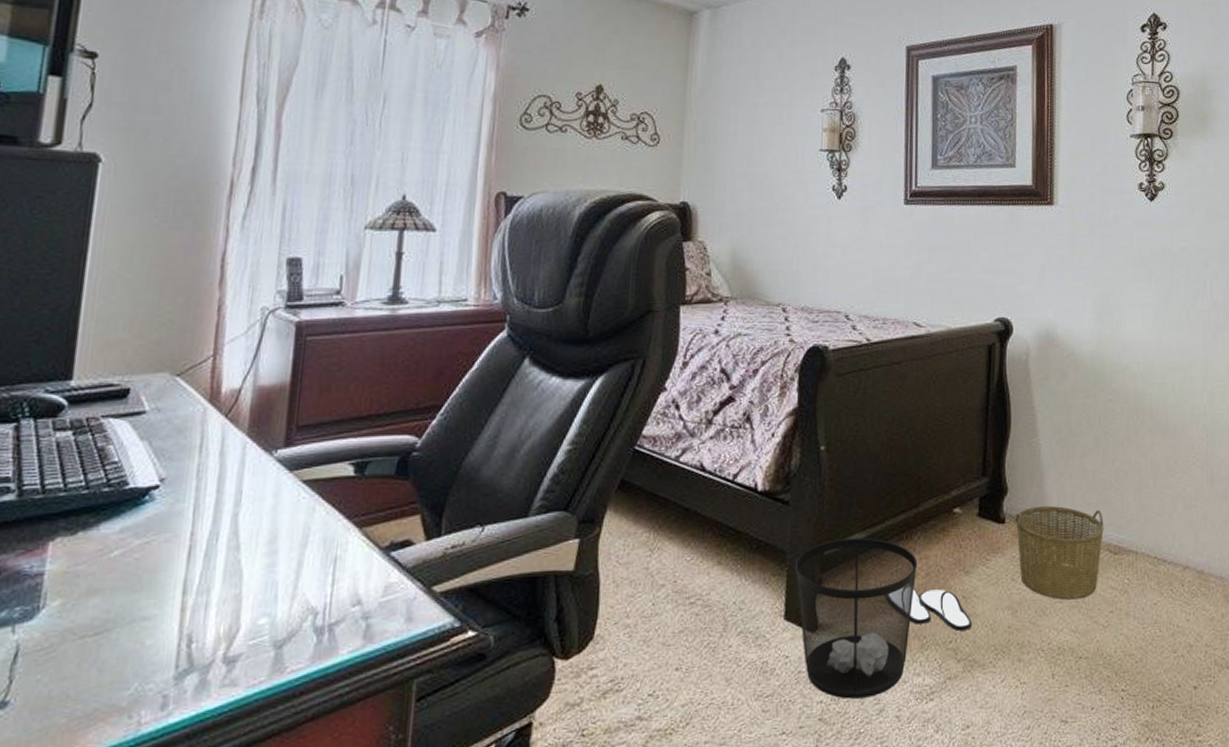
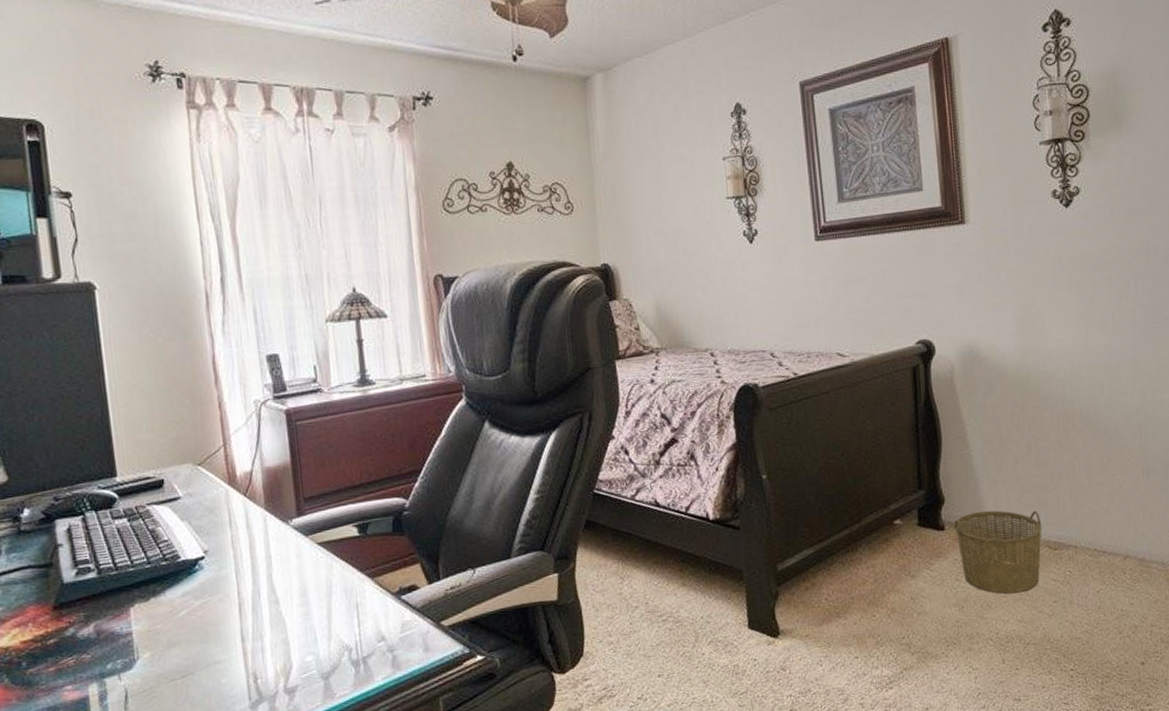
waste bin: present [794,537,918,699] -> none [751,553,866,692]
slippers: present [886,585,972,631] -> none [839,591,922,628]

